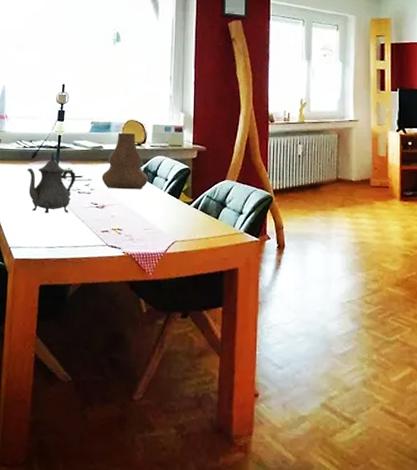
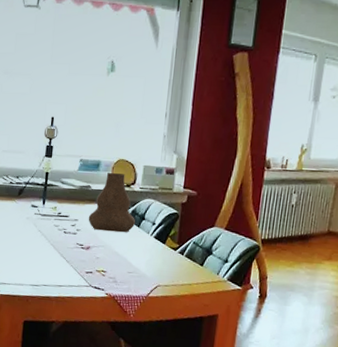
teapot: present [27,151,76,214] -> none [13,189,63,252]

